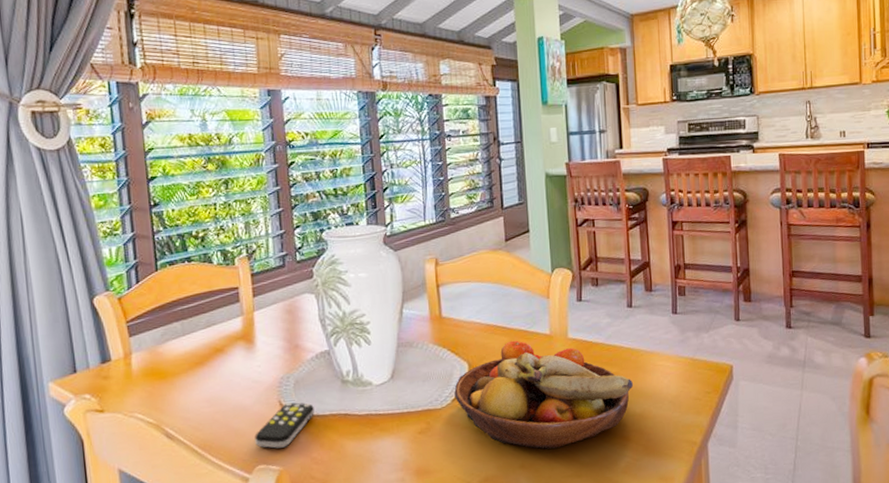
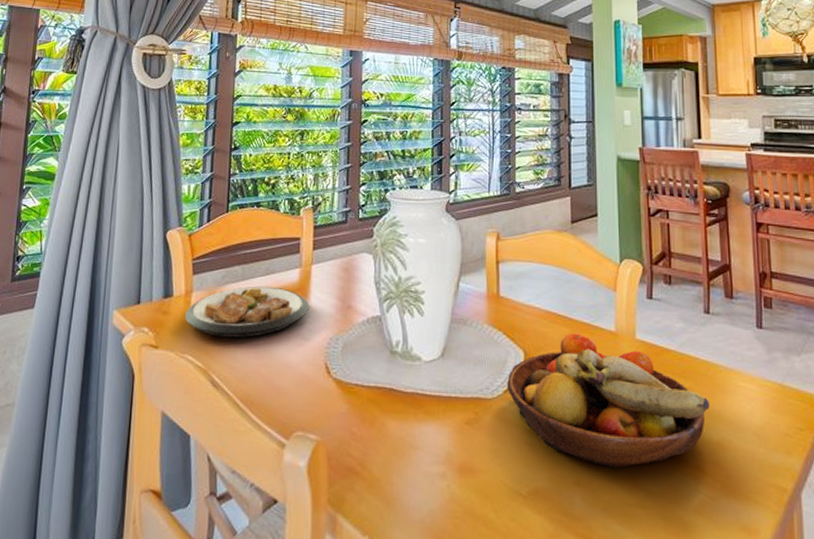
plate: none [126,337,256,393] -> present [184,286,309,338]
remote control: present [255,402,314,449] -> none [296,367,359,416]

